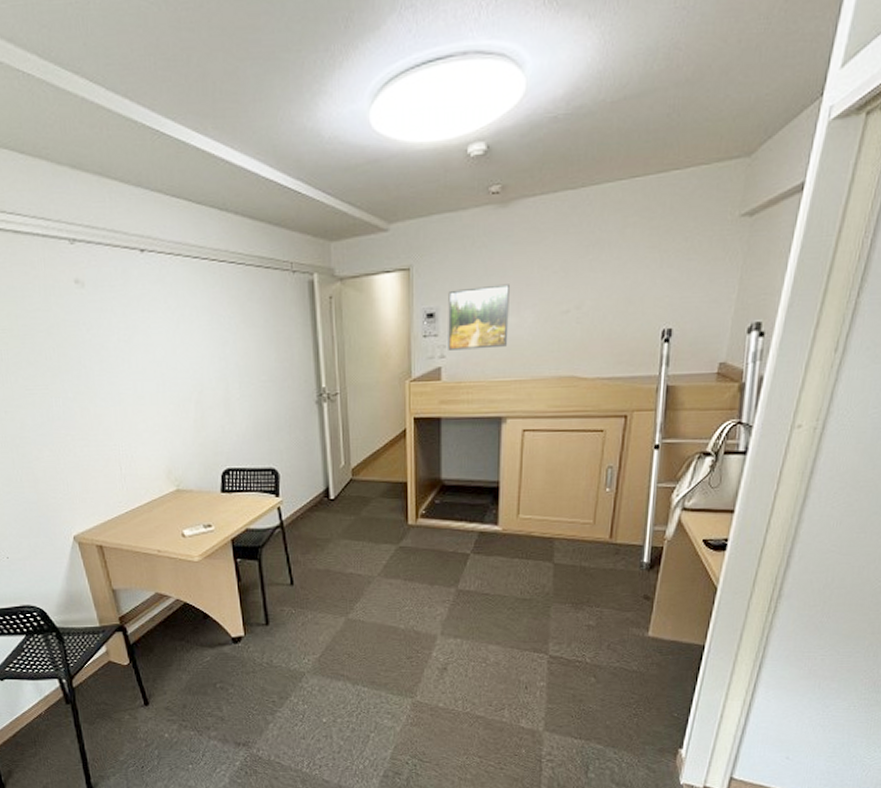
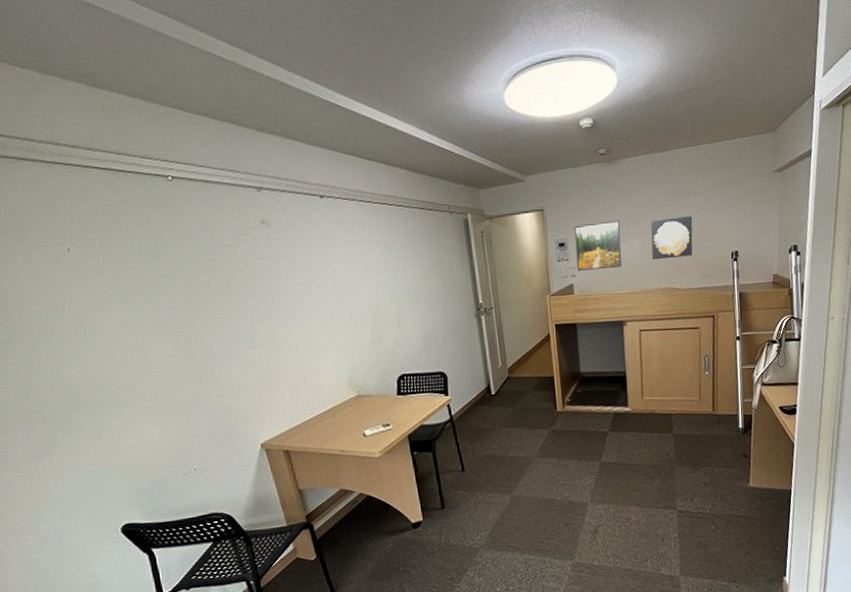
wall art: none [550,279,612,338] -> present [651,216,693,260]

